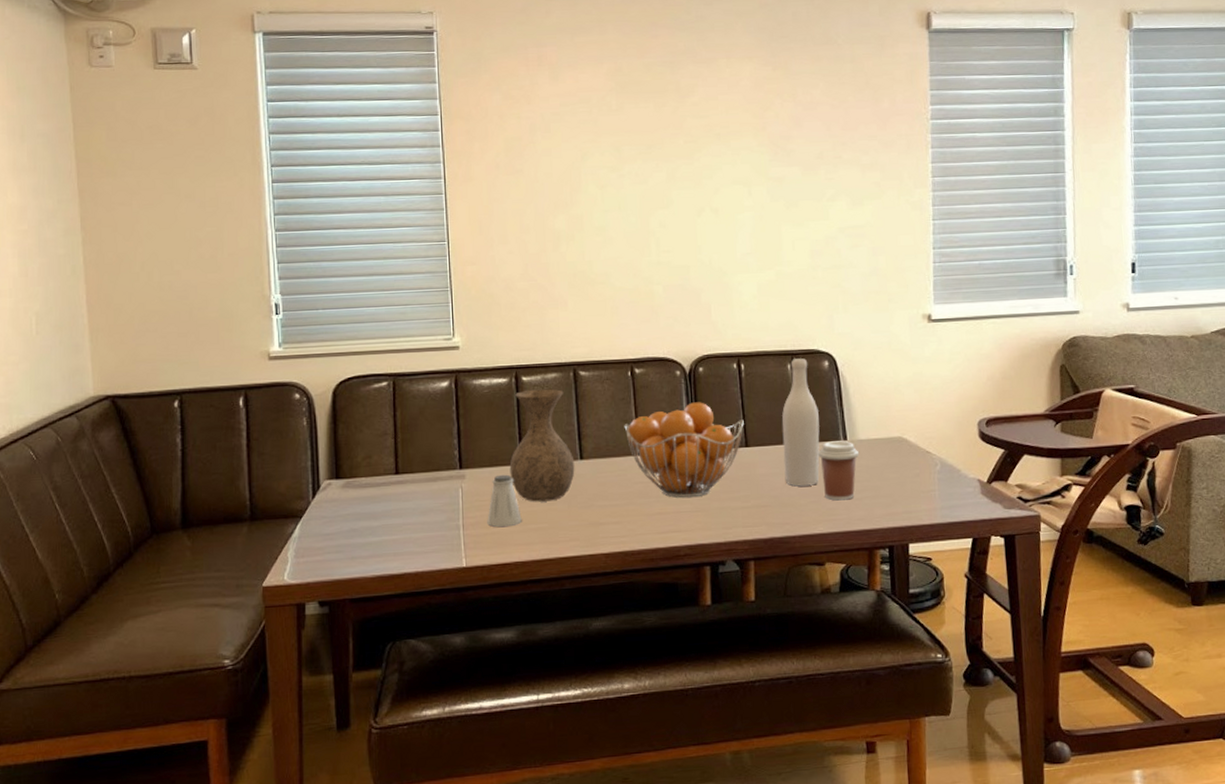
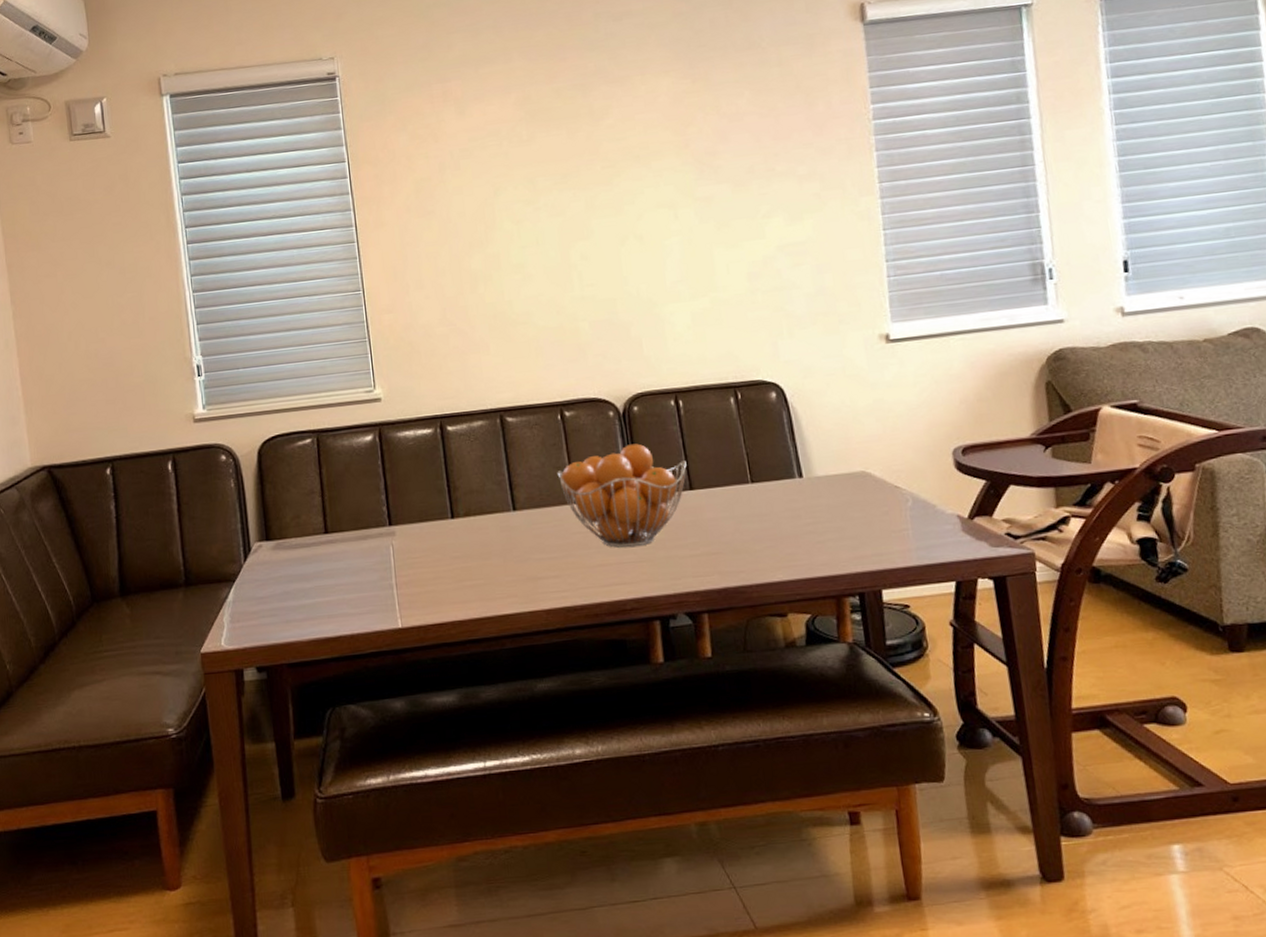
saltshaker: present [487,474,522,528] -> none [420,529,457,586]
vase: present [509,389,575,502] -> none [440,437,509,558]
wine bottle: present [782,358,820,487] -> none [728,390,774,531]
coffee cup: present [817,441,860,501] -> none [770,478,818,545]

